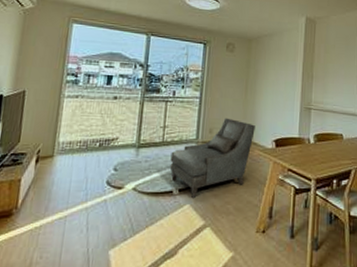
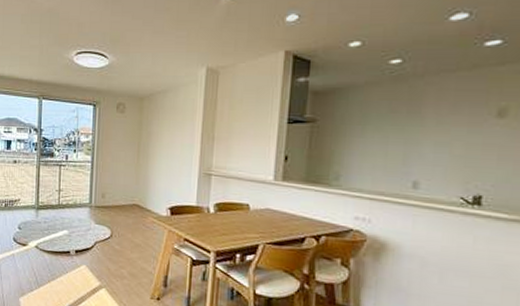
armchair: present [170,118,255,198] -> none [66,182,149,259]

